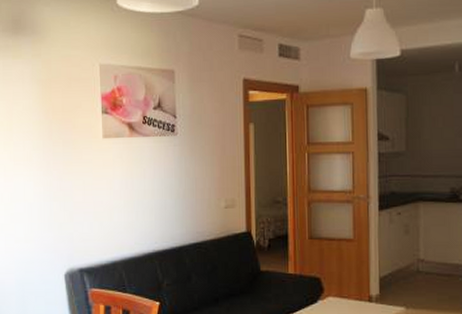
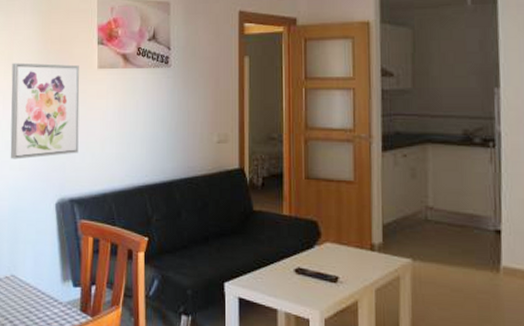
wall art: none [12,133,86,232] -> present [10,62,80,160]

